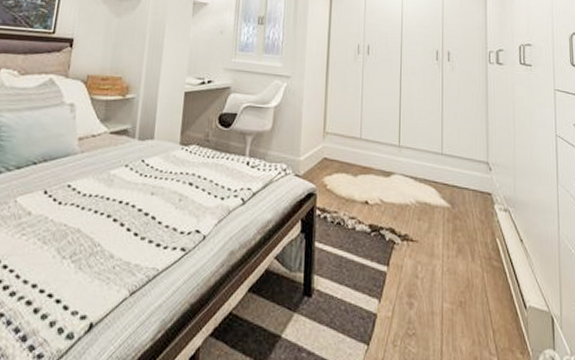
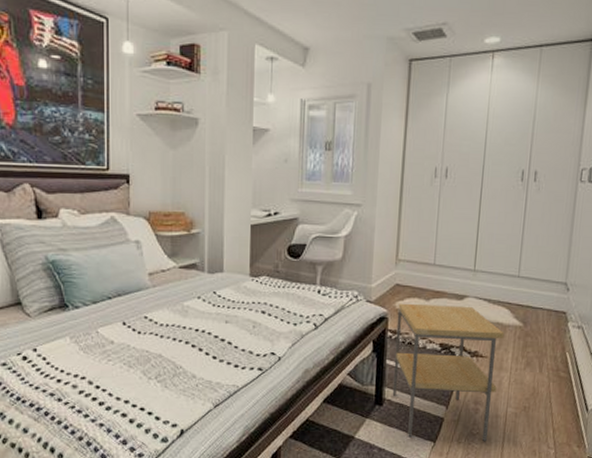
side table: none [321,178,433,345] -> present [392,303,504,442]

